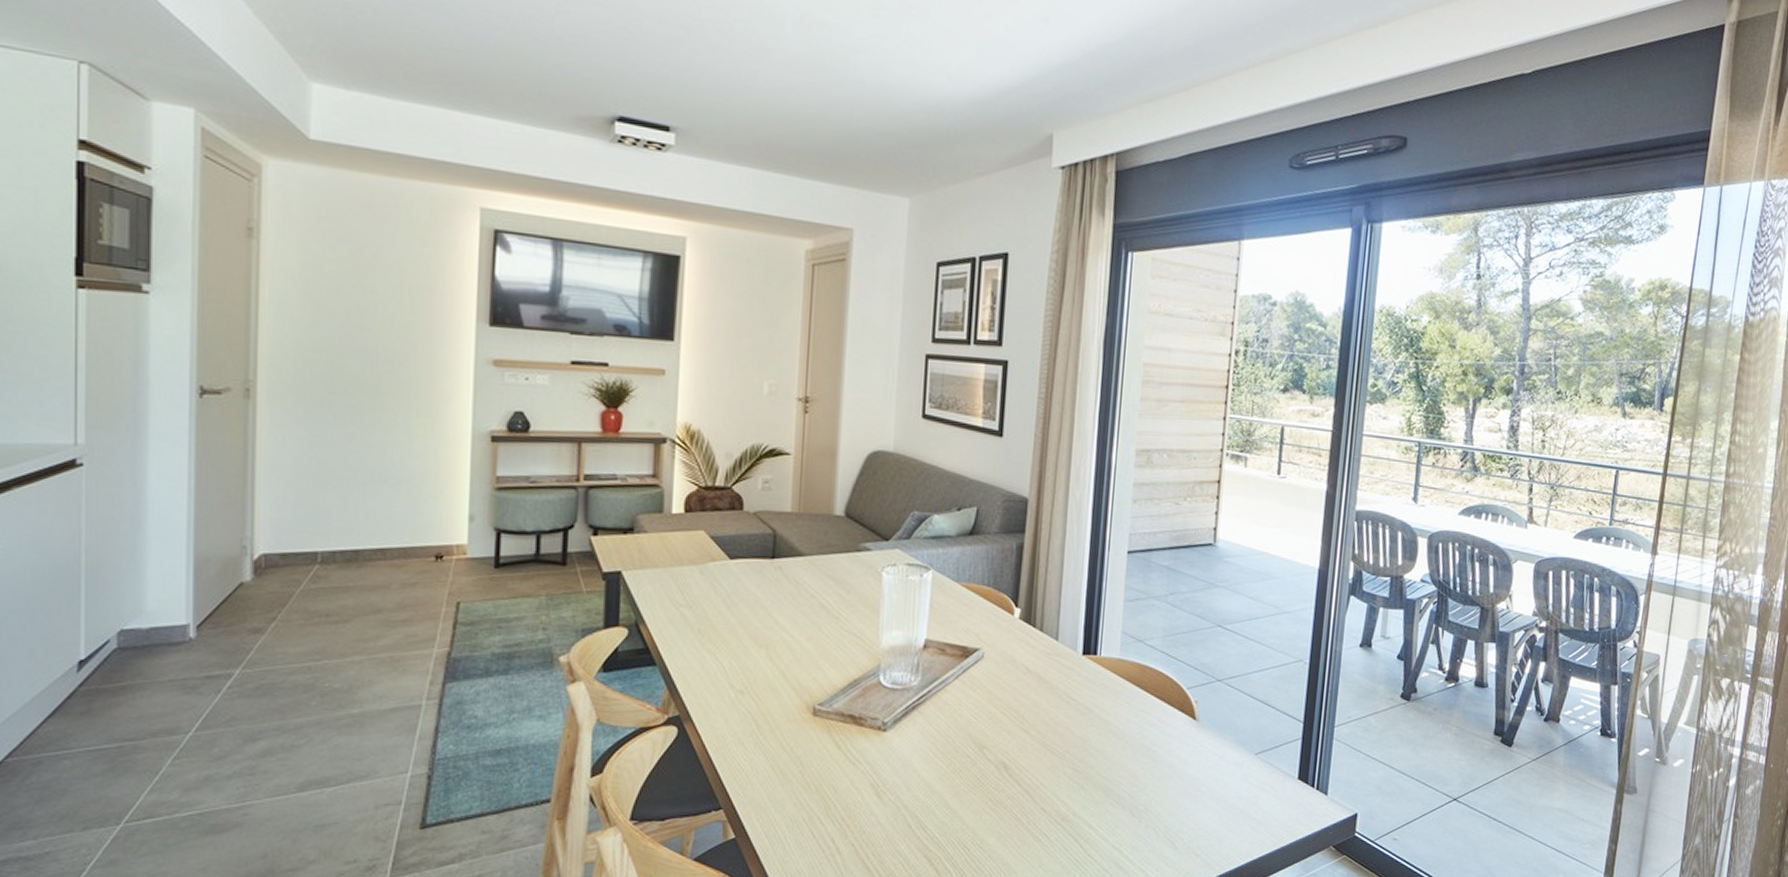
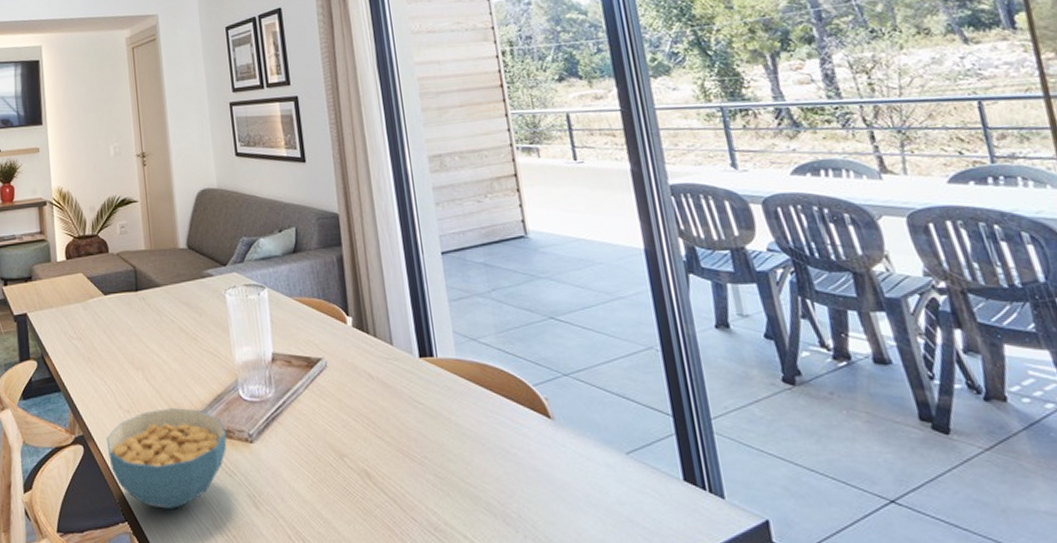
cereal bowl: none [708,691,857,797] -> present [106,408,227,509]

